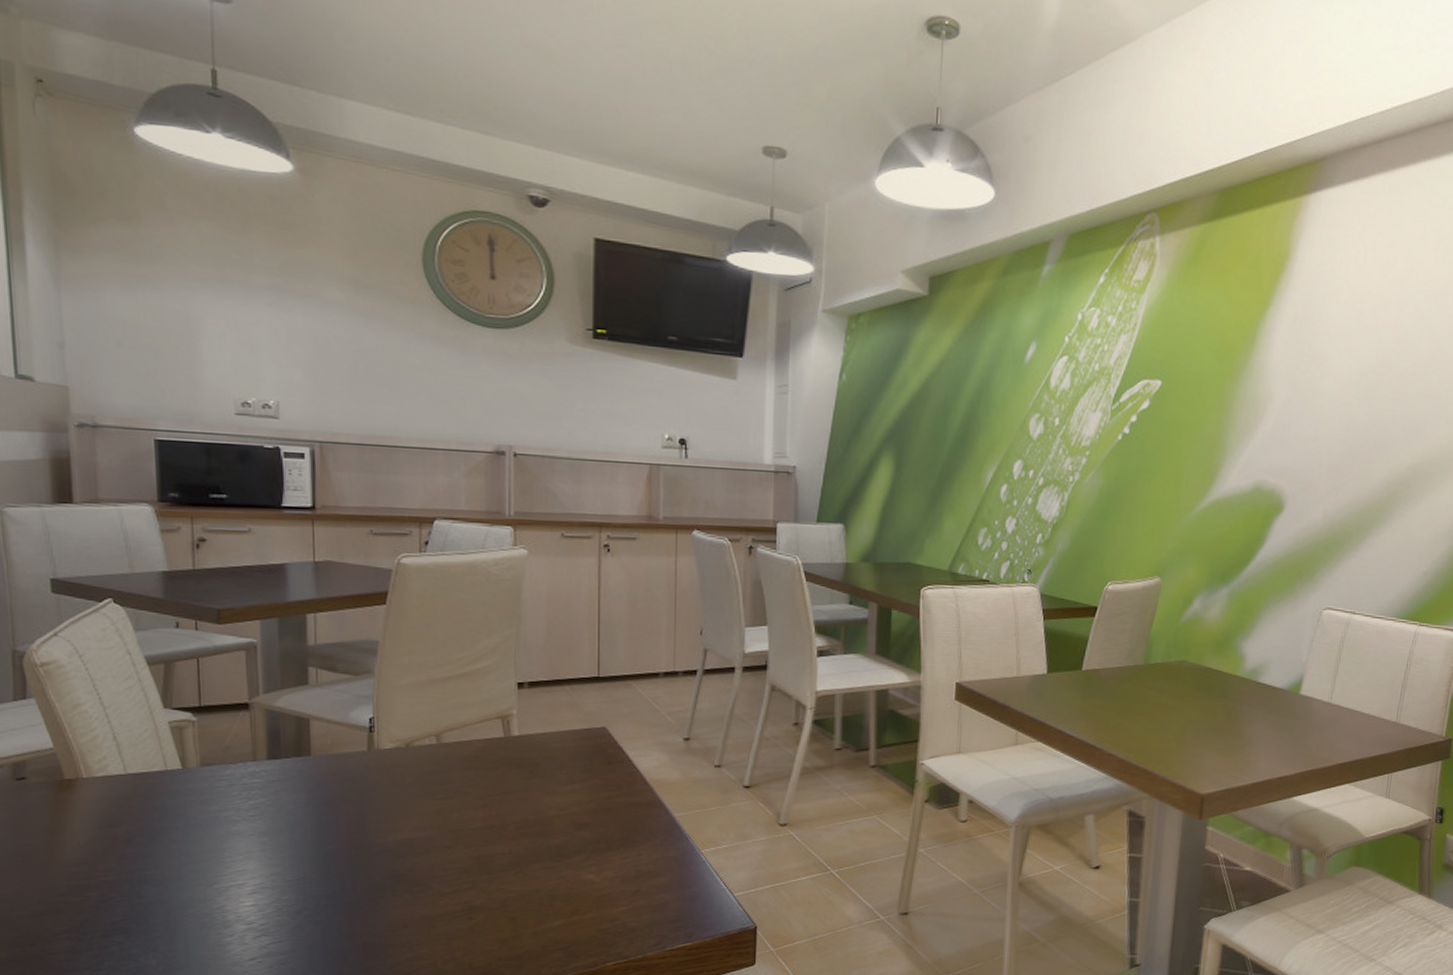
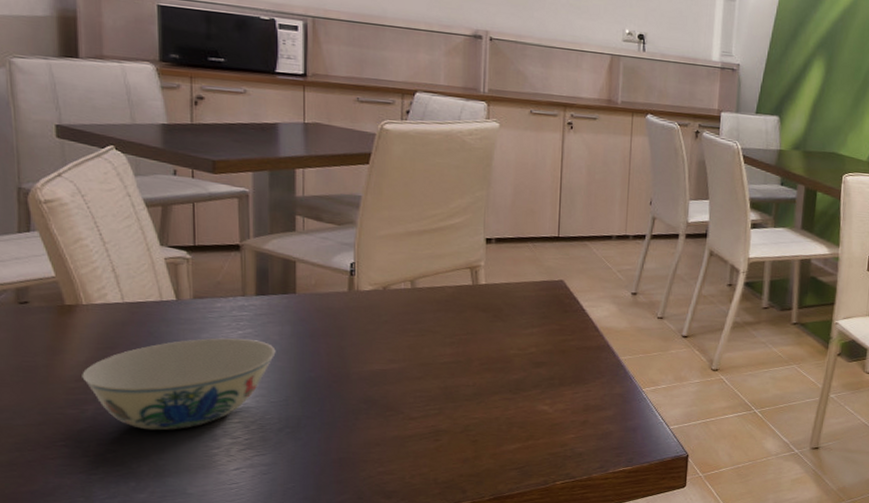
bowl: none [83,809,291,918] -> present [82,338,276,431]

